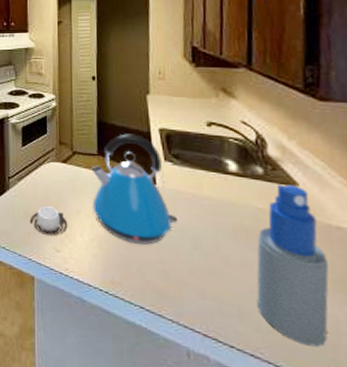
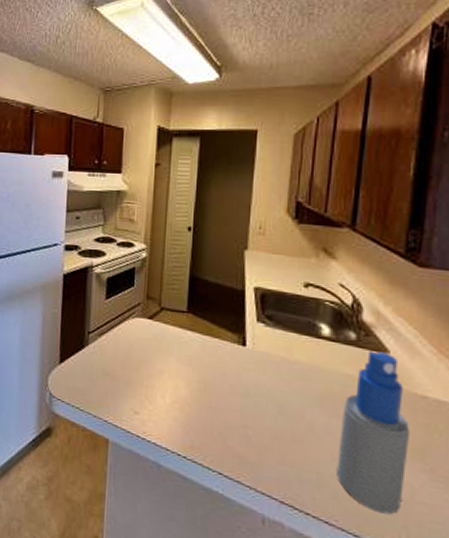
cup: present [29,206,68,237] -> none [108,365,150,397]
kettle: present [91,133,178,245] -> none [177,291,265,409]

